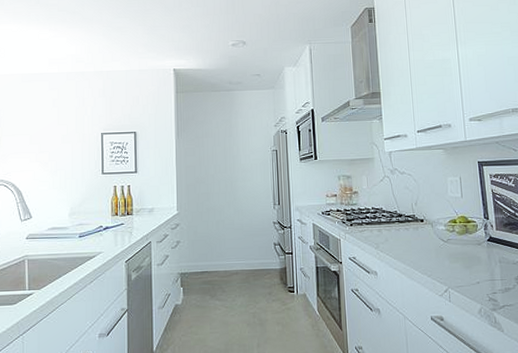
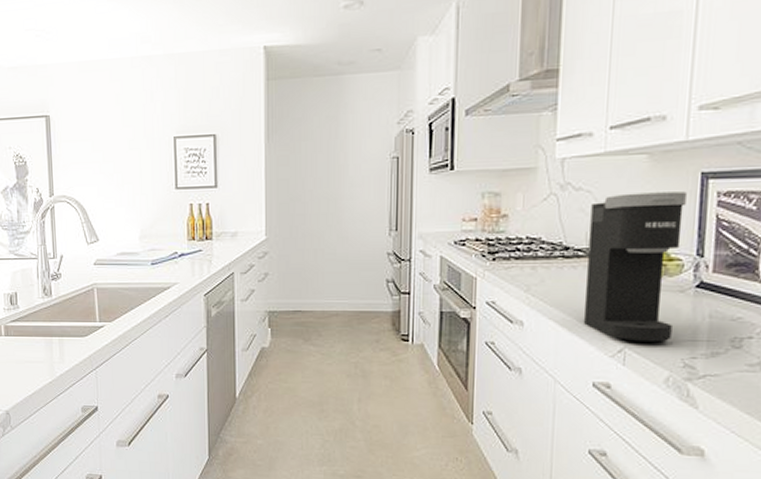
coffee maker: none [413,174,478,283] -> present [584,191,687,343]

